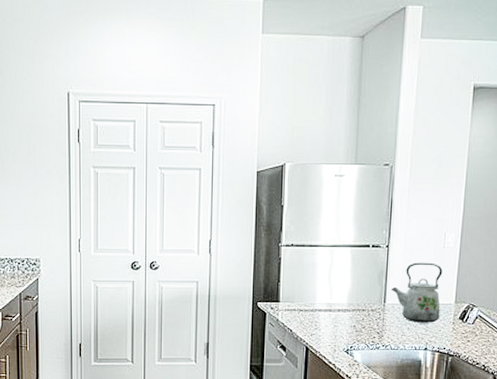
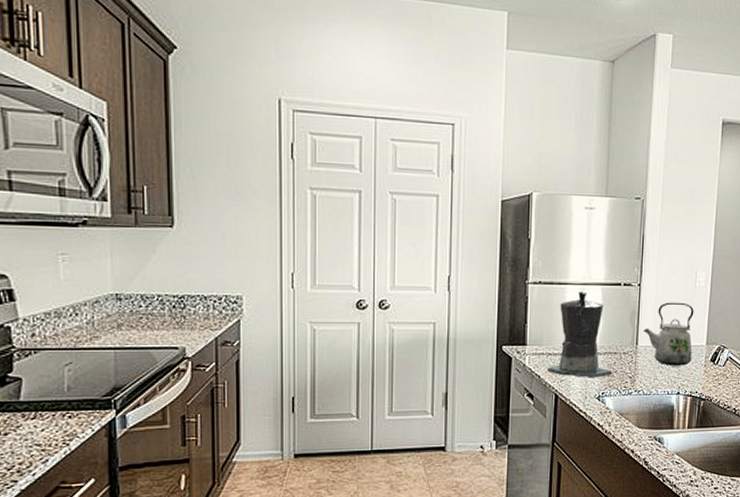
coffee maker: none [299,253,361,333] -> present [548,292,612,378]

